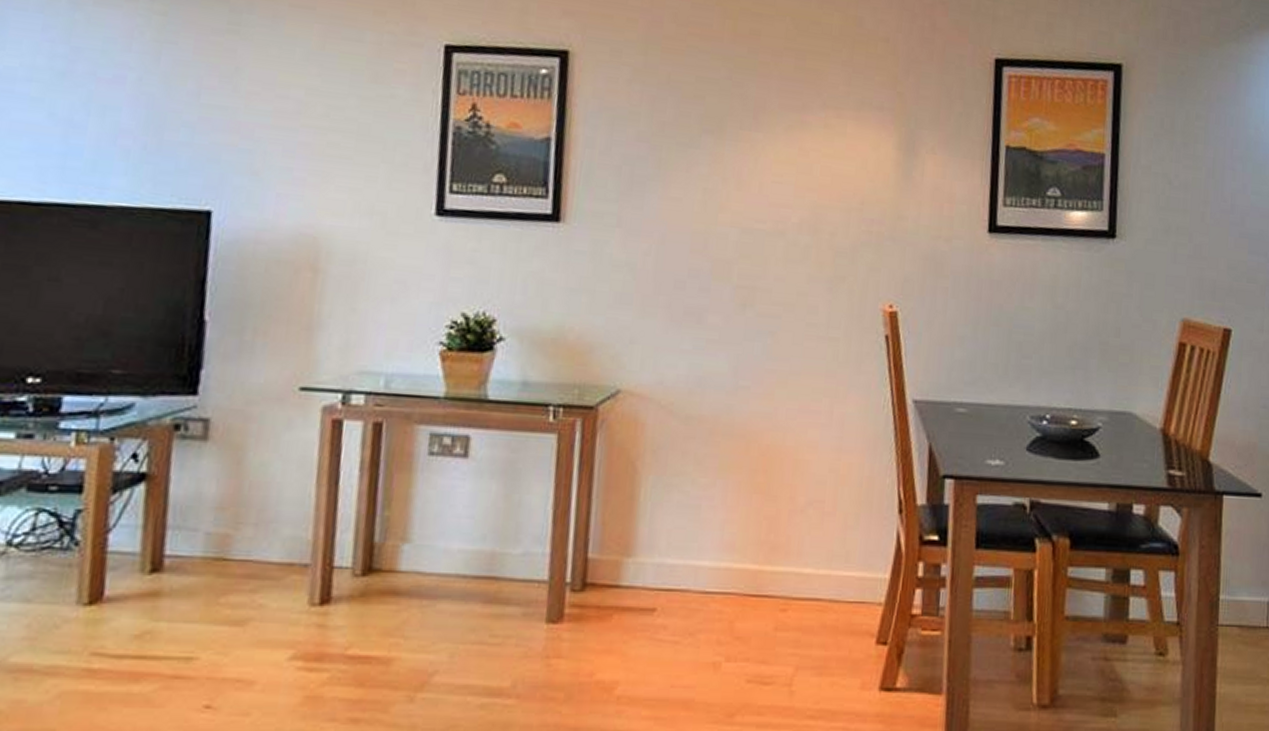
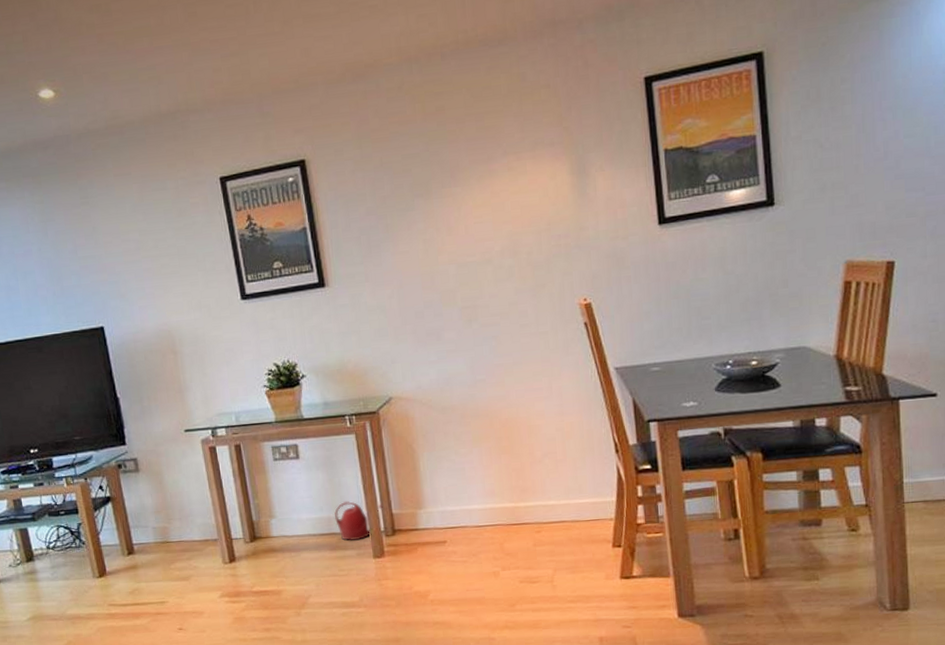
watering can: none [501,530,576,592] -> present [334,501,383,541]

